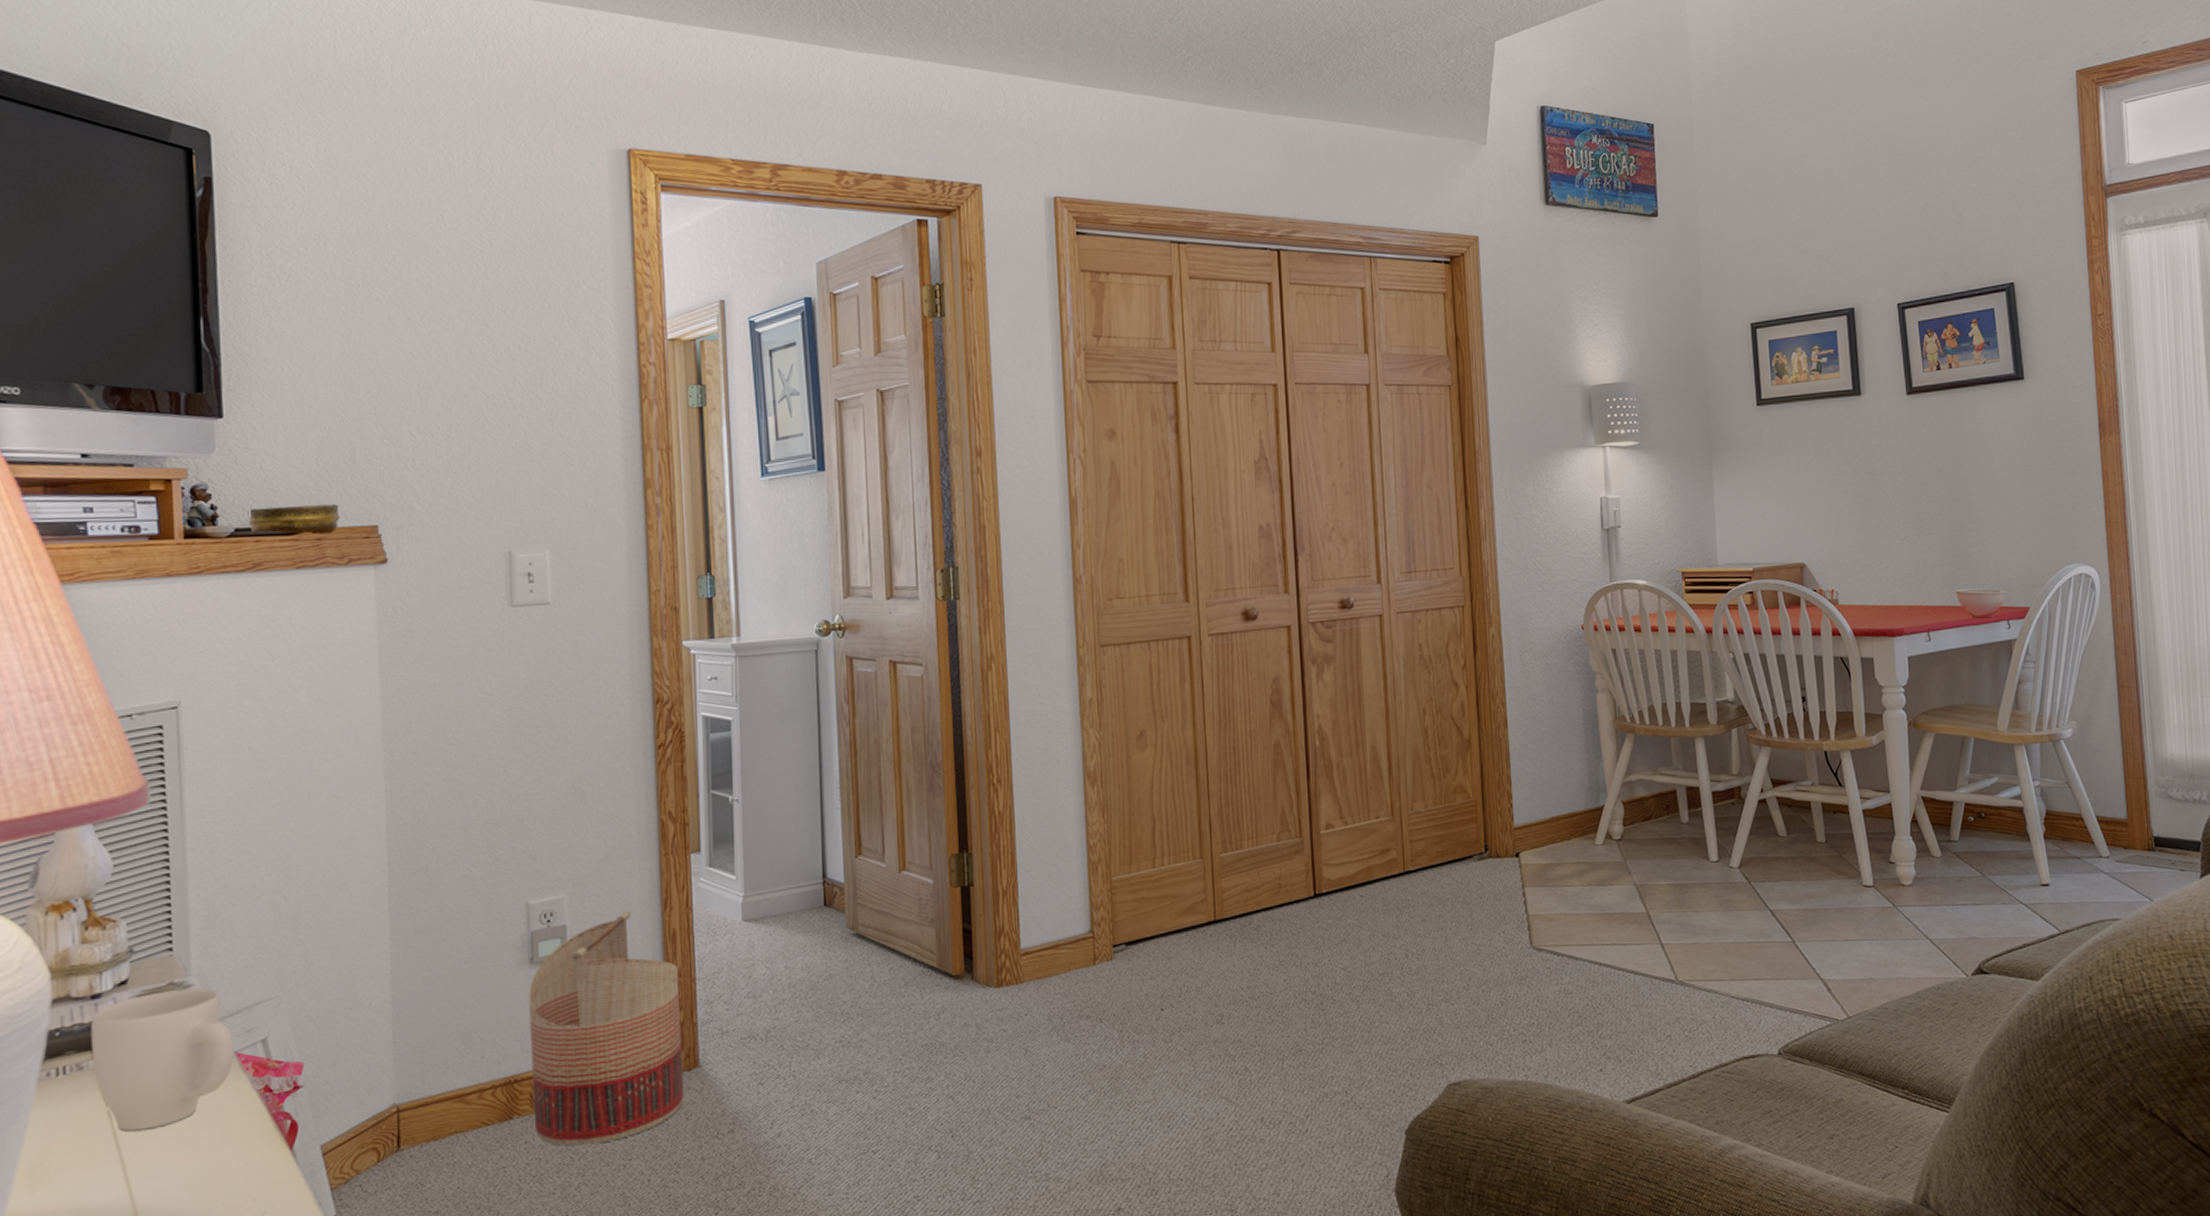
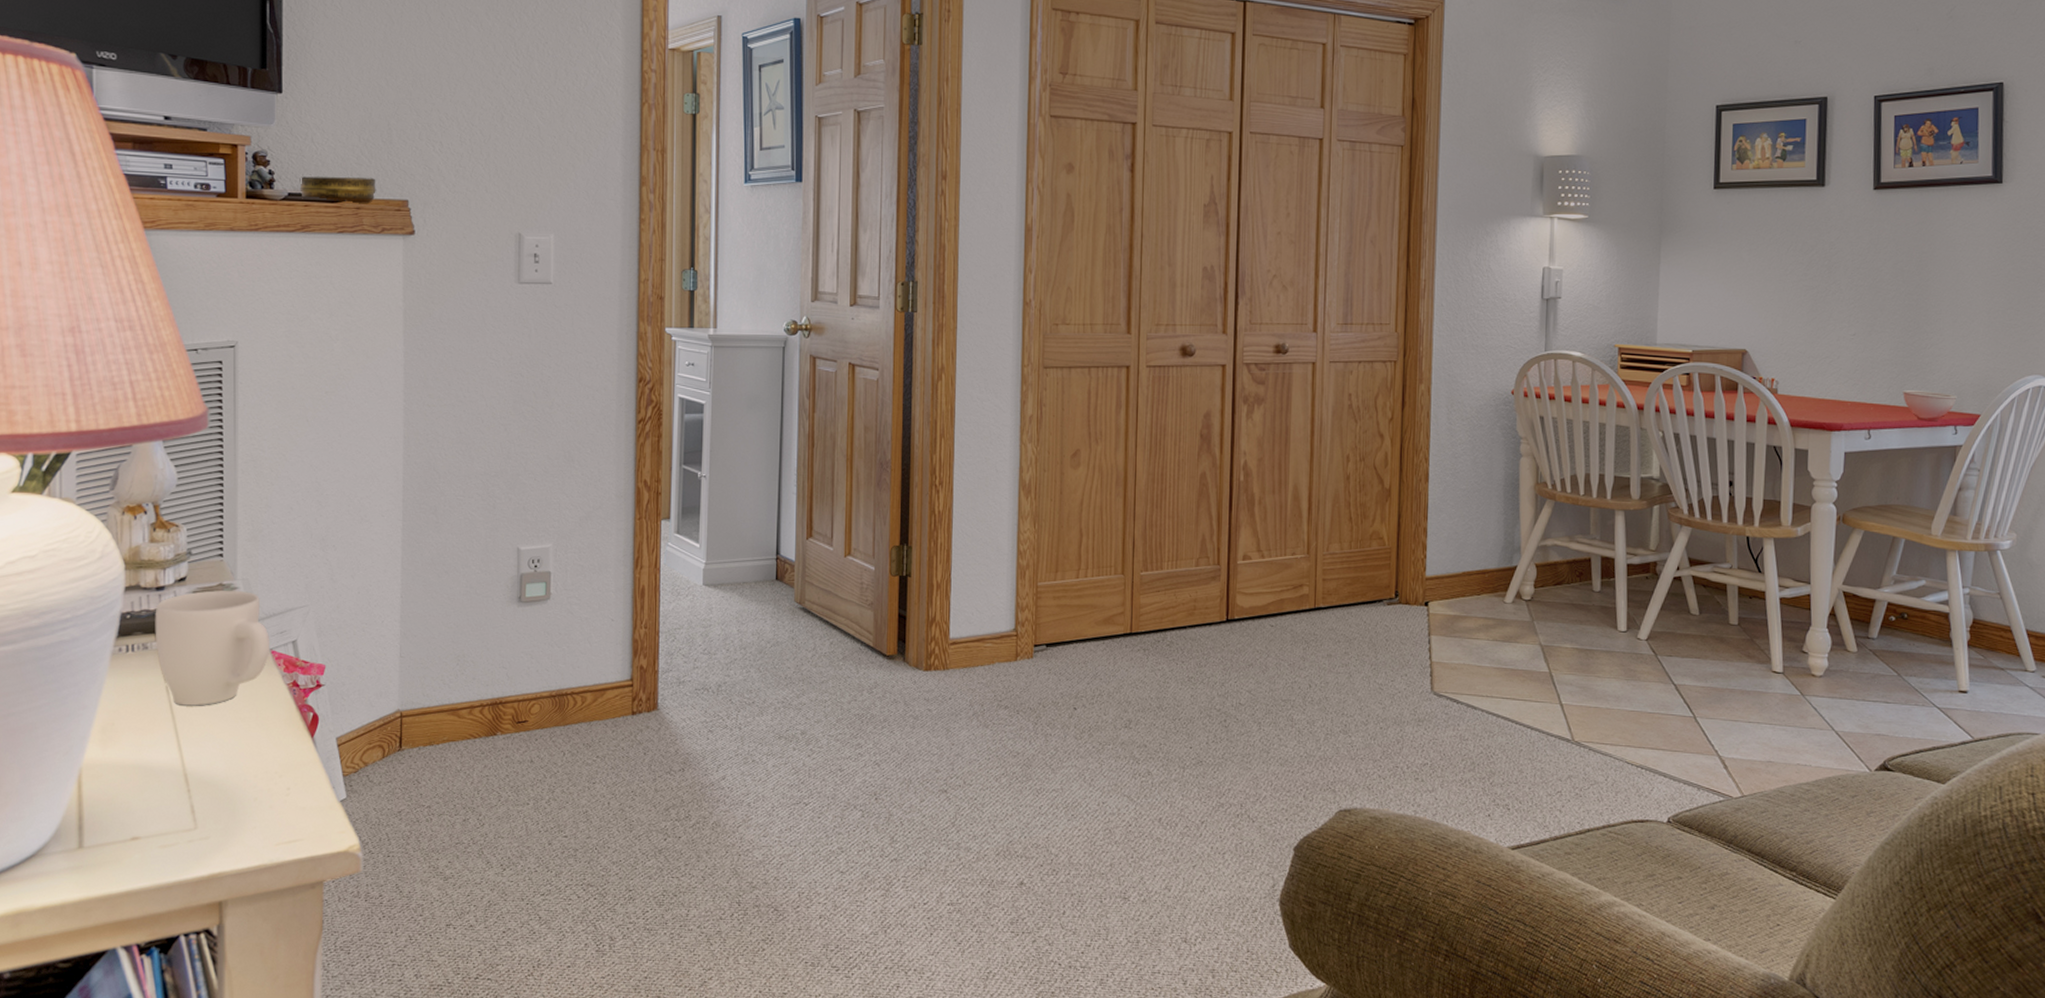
basket: present [528,911,685,1146] -> none [514,565,645,766]

